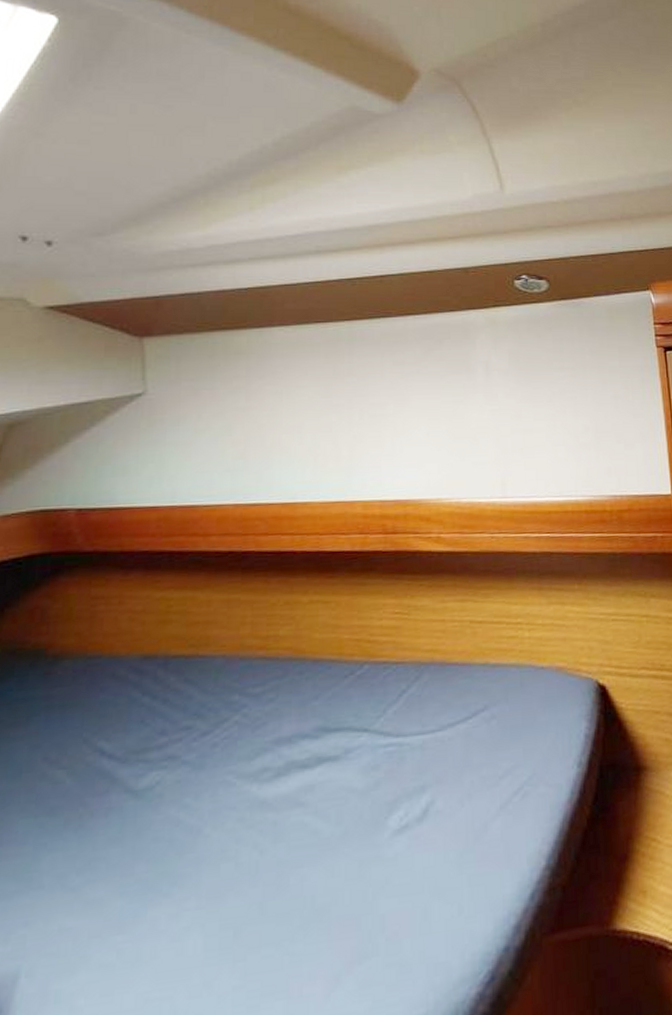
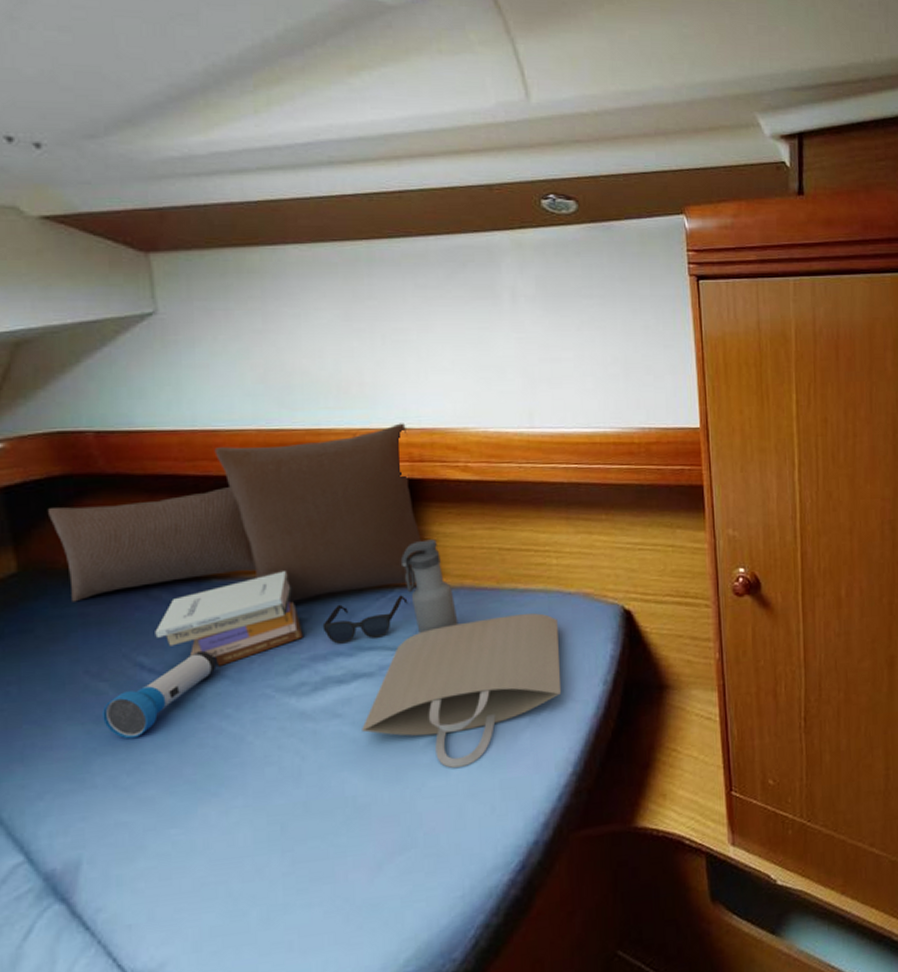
pillow: none [23,561,226,684] -> present [48,486,257,602]
flashlight: none [57,734,179,833] -> present [102,650,217,739]
books: none [118,648,268,751] -> present [155,571,303,666]
pillow: none [191,495,392,682] -> present [214,423,421,603]
sunglasses: none [289,672,377,725] -> present [322,595,408,644]
tote bag: none [324,689,534,863] -> present [362,613,562,768]
water bottle: none [372,613,428,712] -> present [401,539,459,633]

